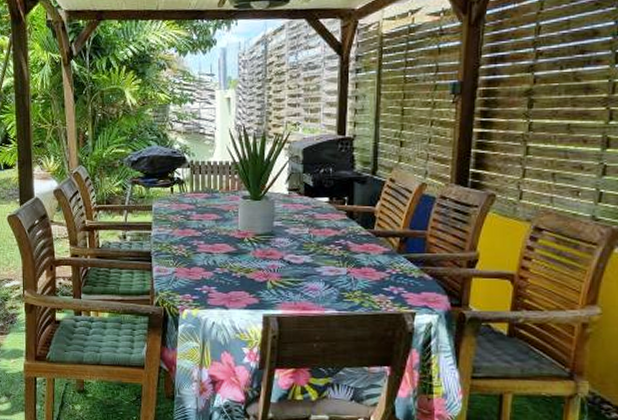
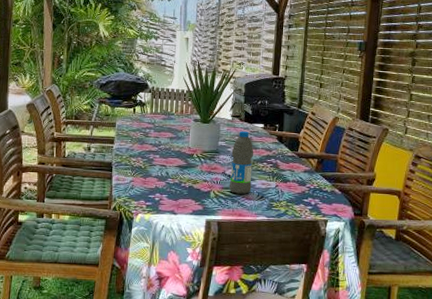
water bottle: none [289,207,318,283] -> present [229,131,254,194]

